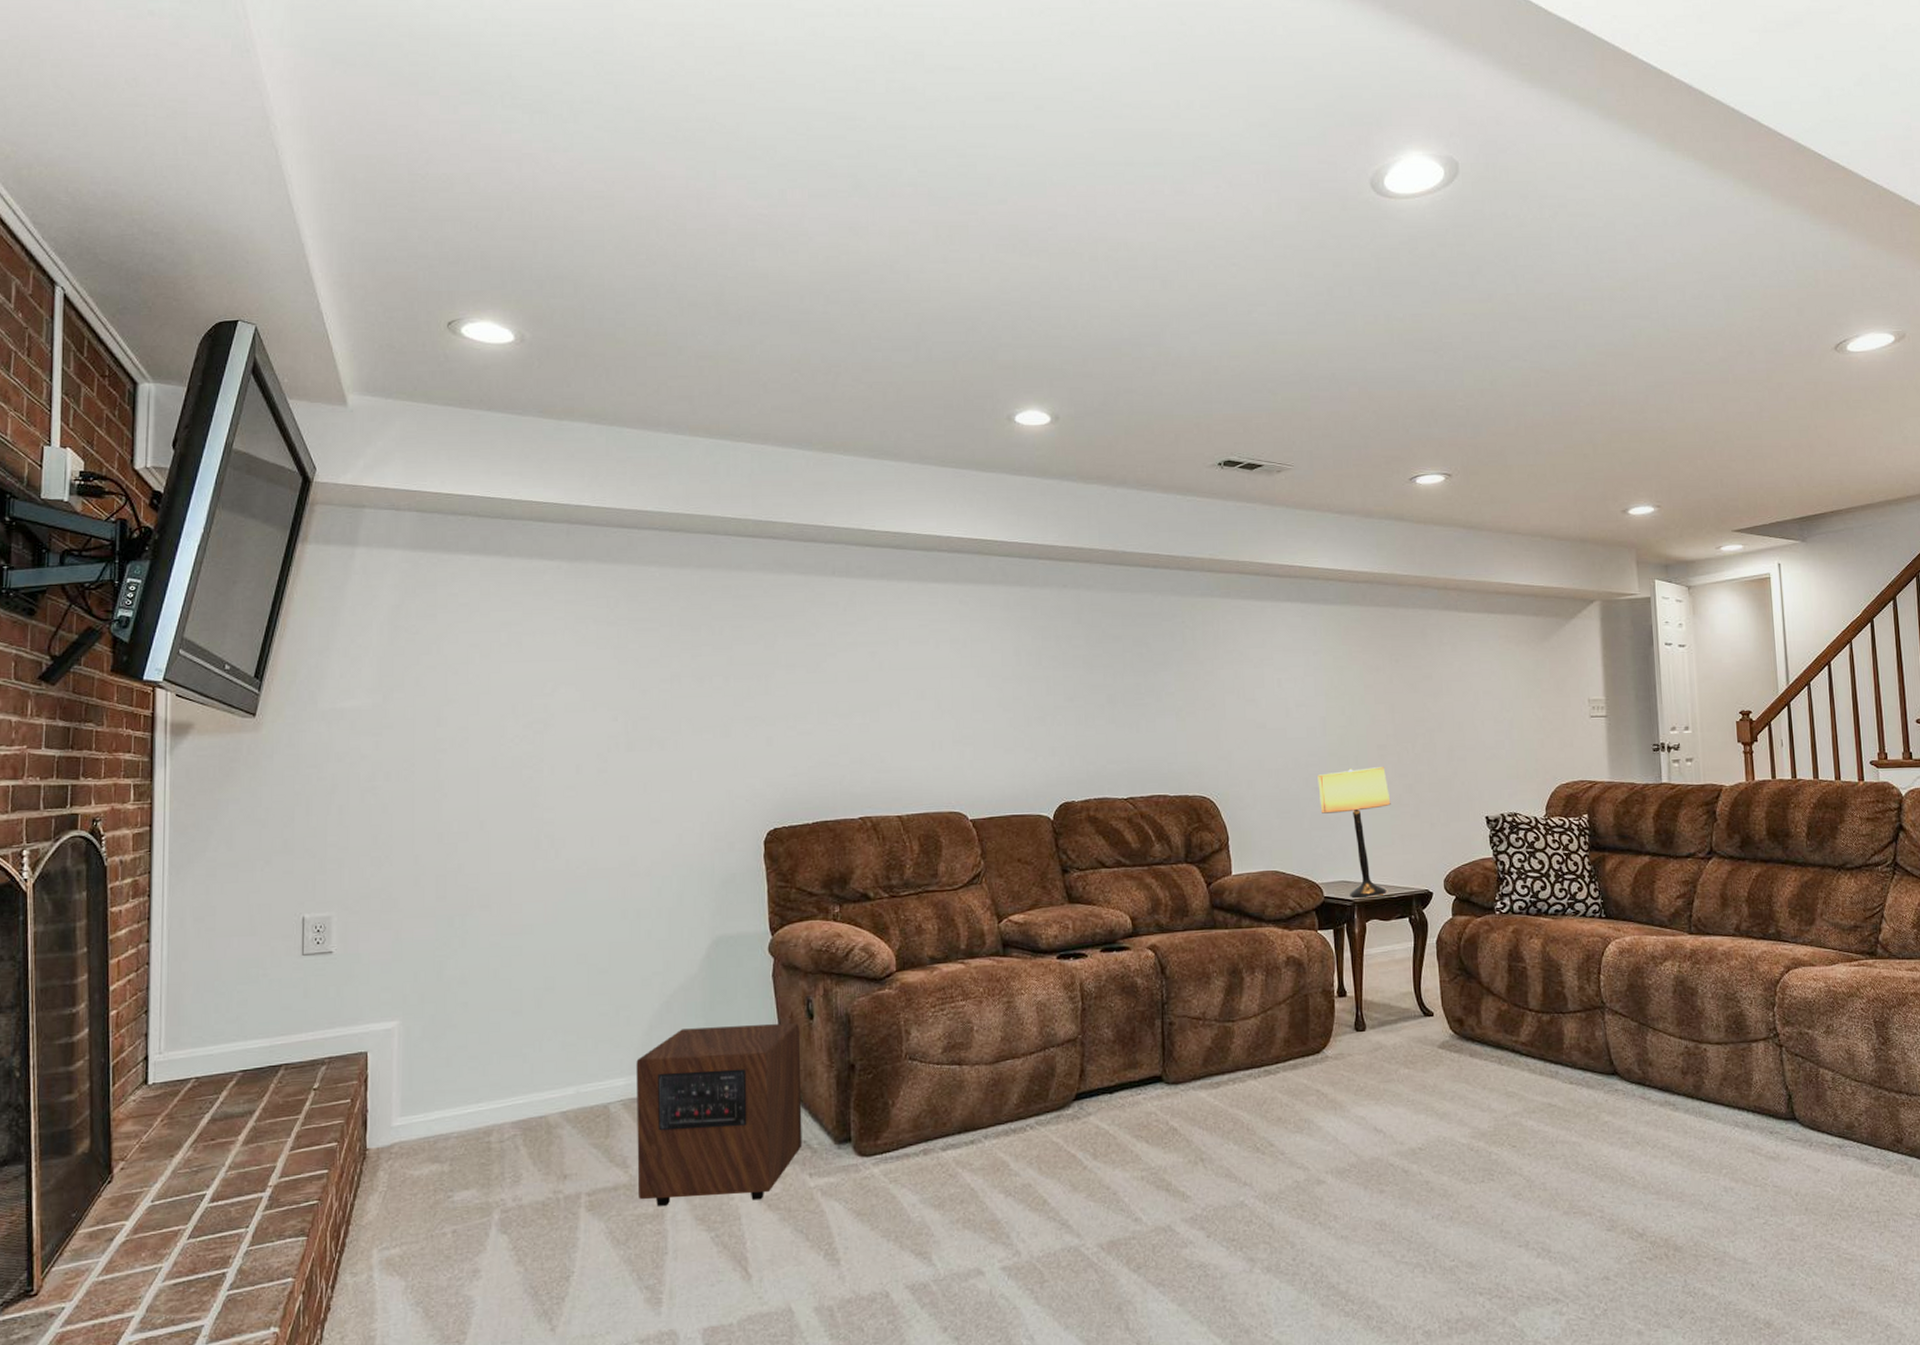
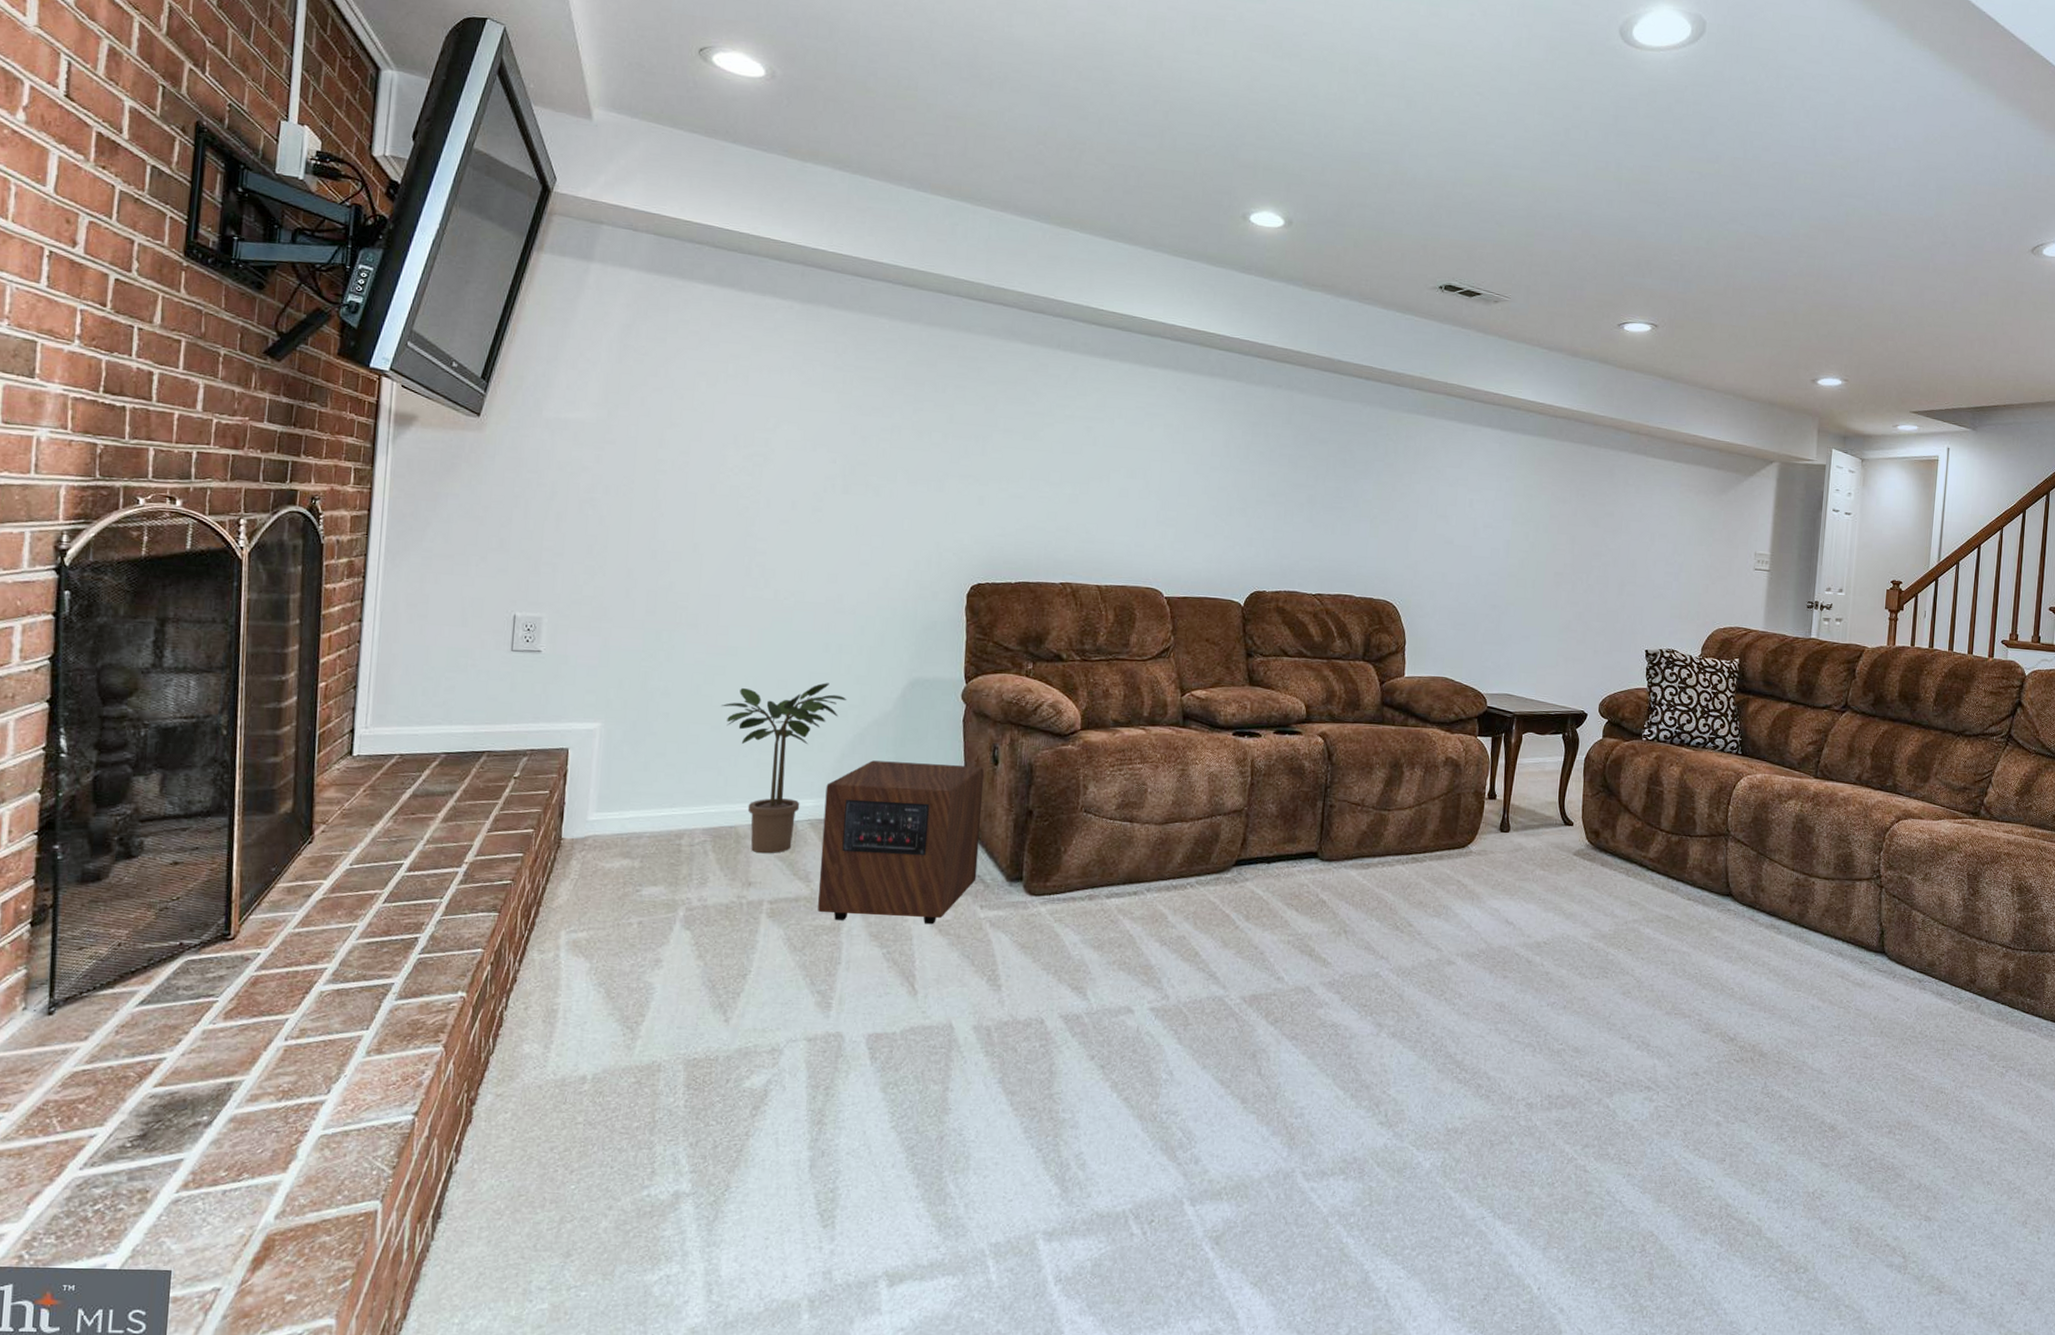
potted plant: none [521,951,650,1142] -> present [721,683,847,854]
table lamp: present [1317,767,1391,898] -> none [1494,591,1560,712]

